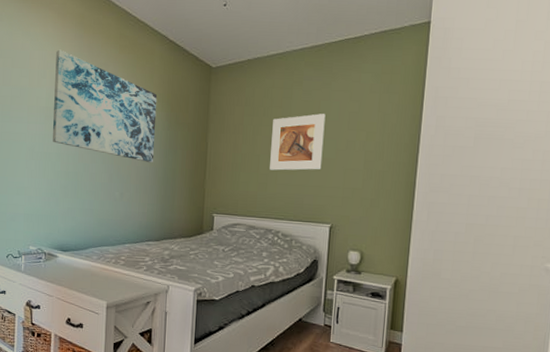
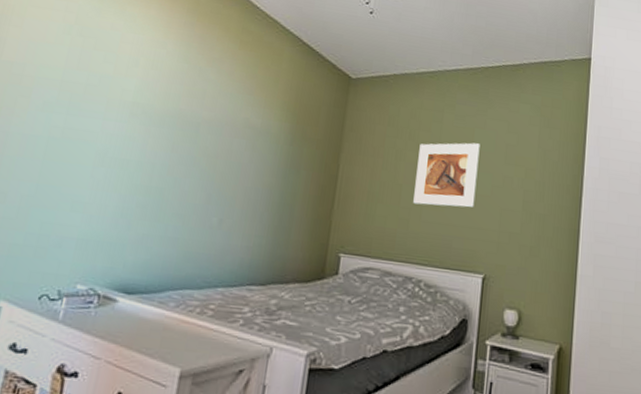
wall art: present [53,49,158,162] -> none [135,35,282,183]

